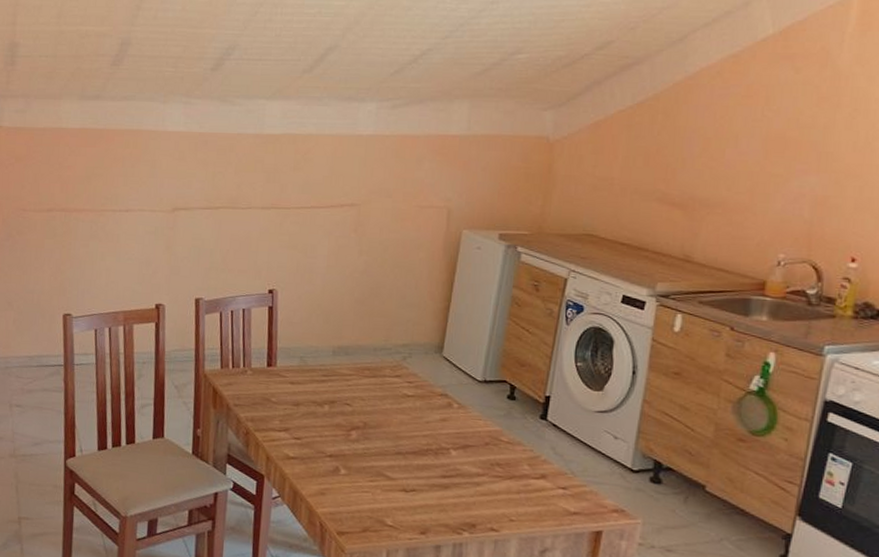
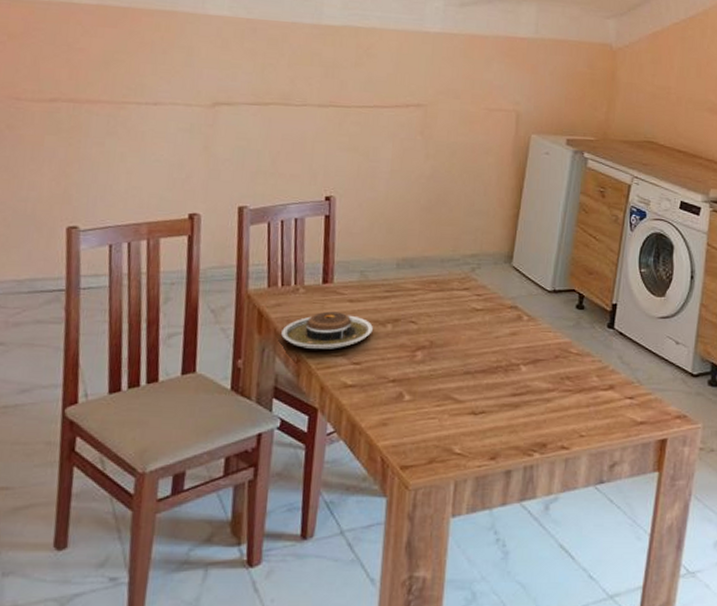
plate: none [233,391,312,425] -> present [281,311,373,349]

